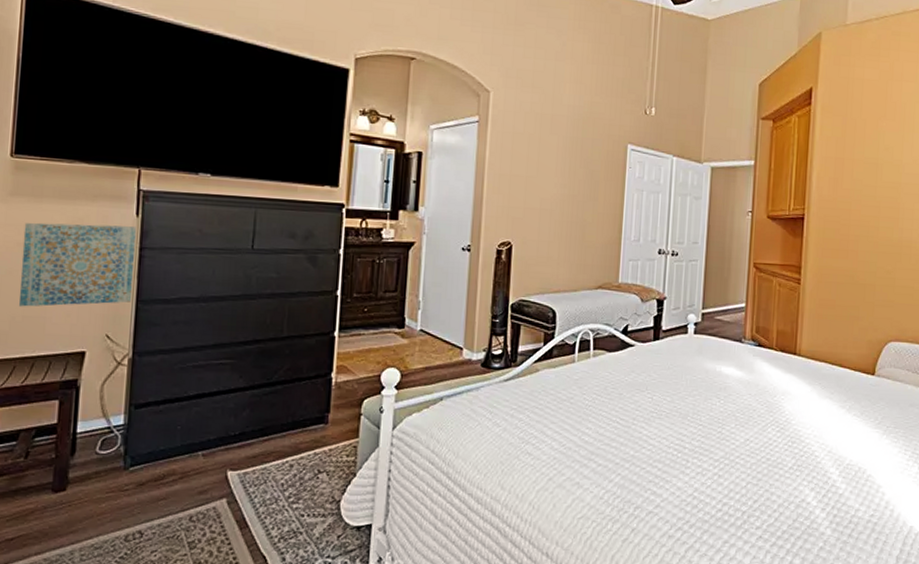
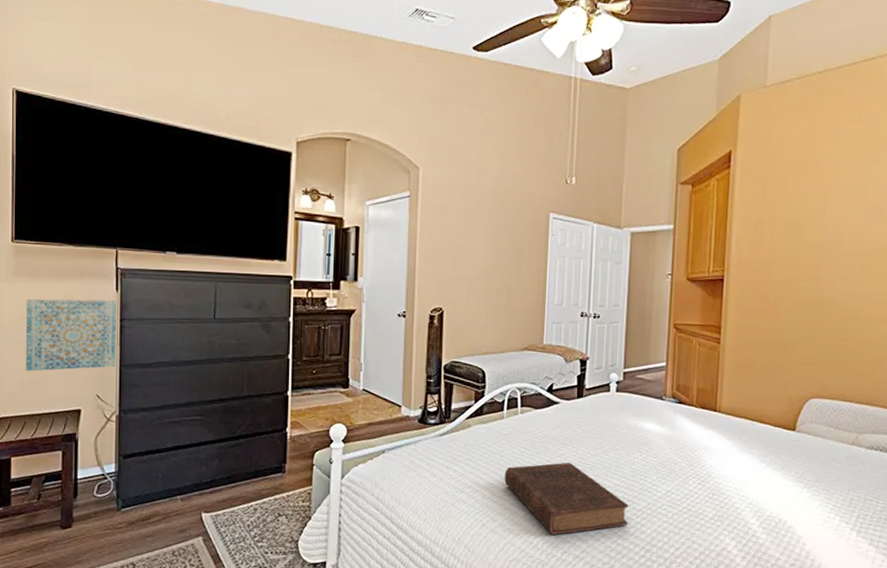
book: none [574,409,706,489] -> present [504,462,629,535]

